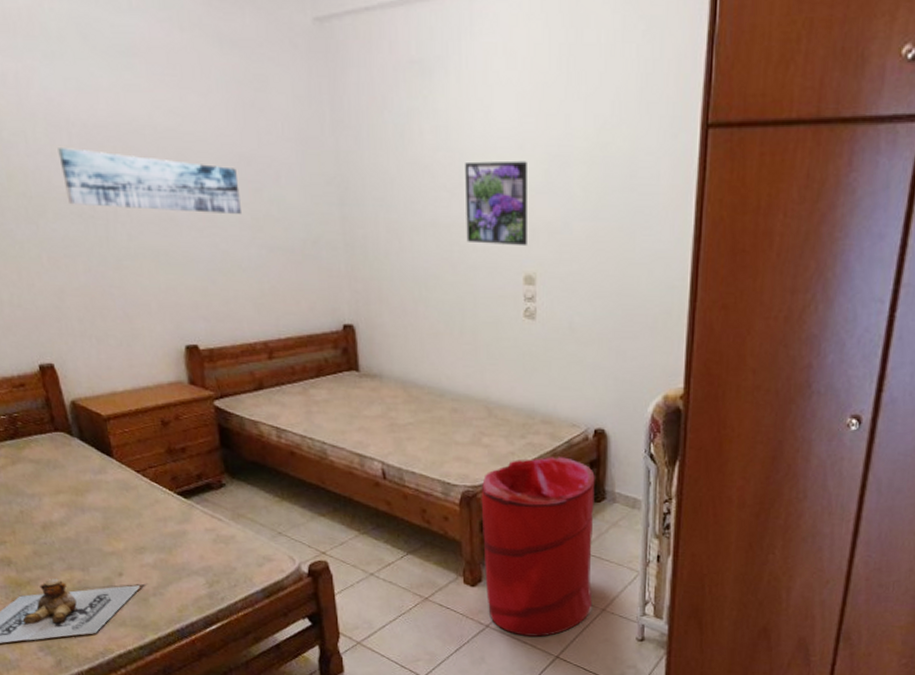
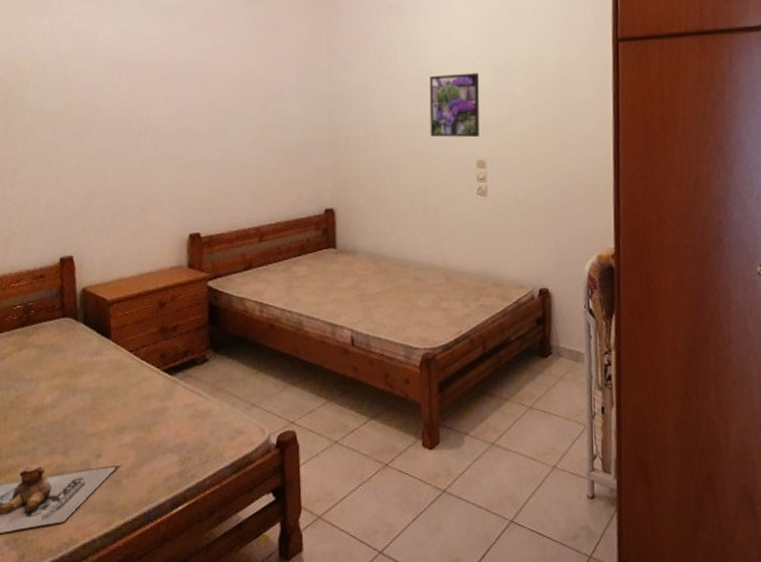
wall art: present [58,148,241,214] -> none [108,81,249,125]
laundry hamper: present [481,456,595,637] -> none [439,316,544,500]

